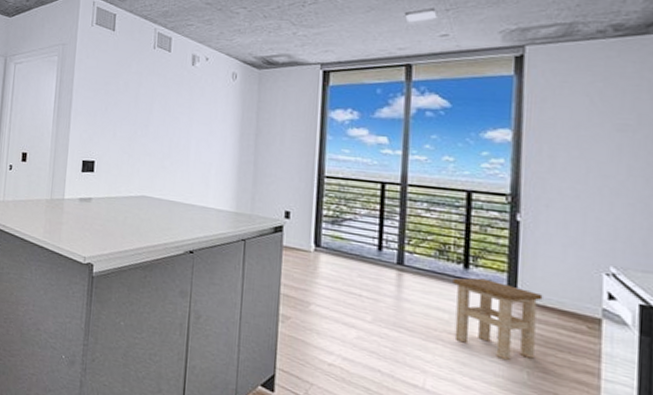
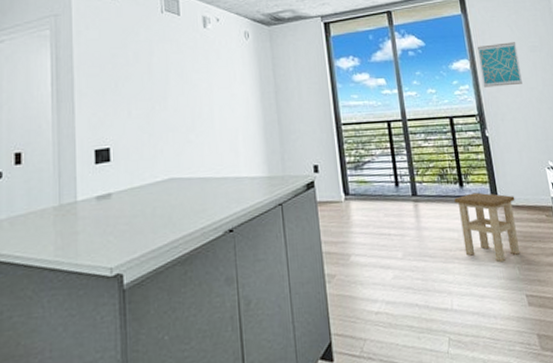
wall art: none [527,115,595,169] -> present [477,42,522,88]

